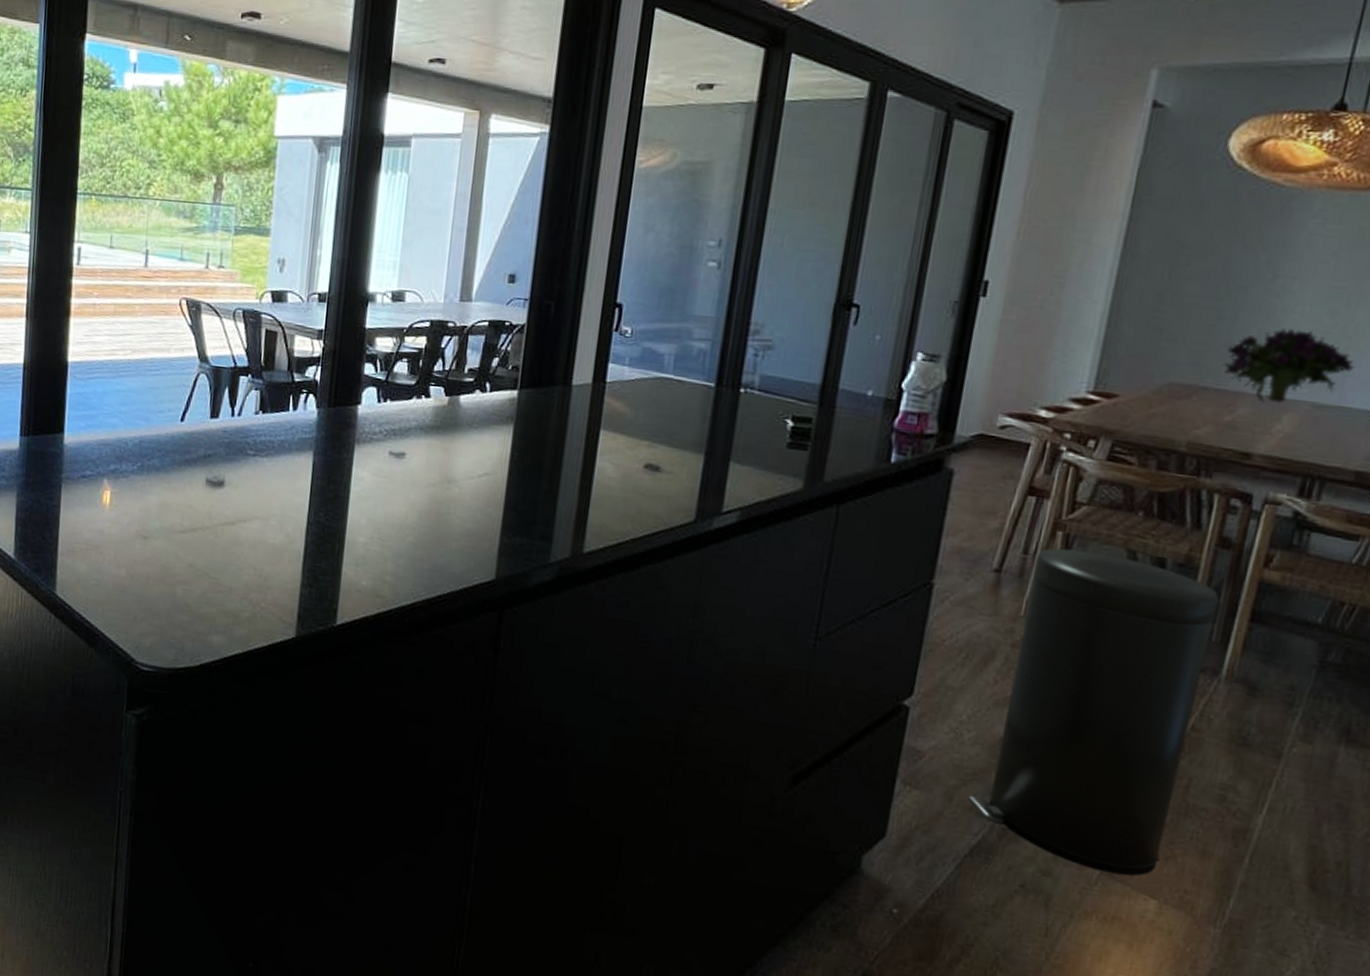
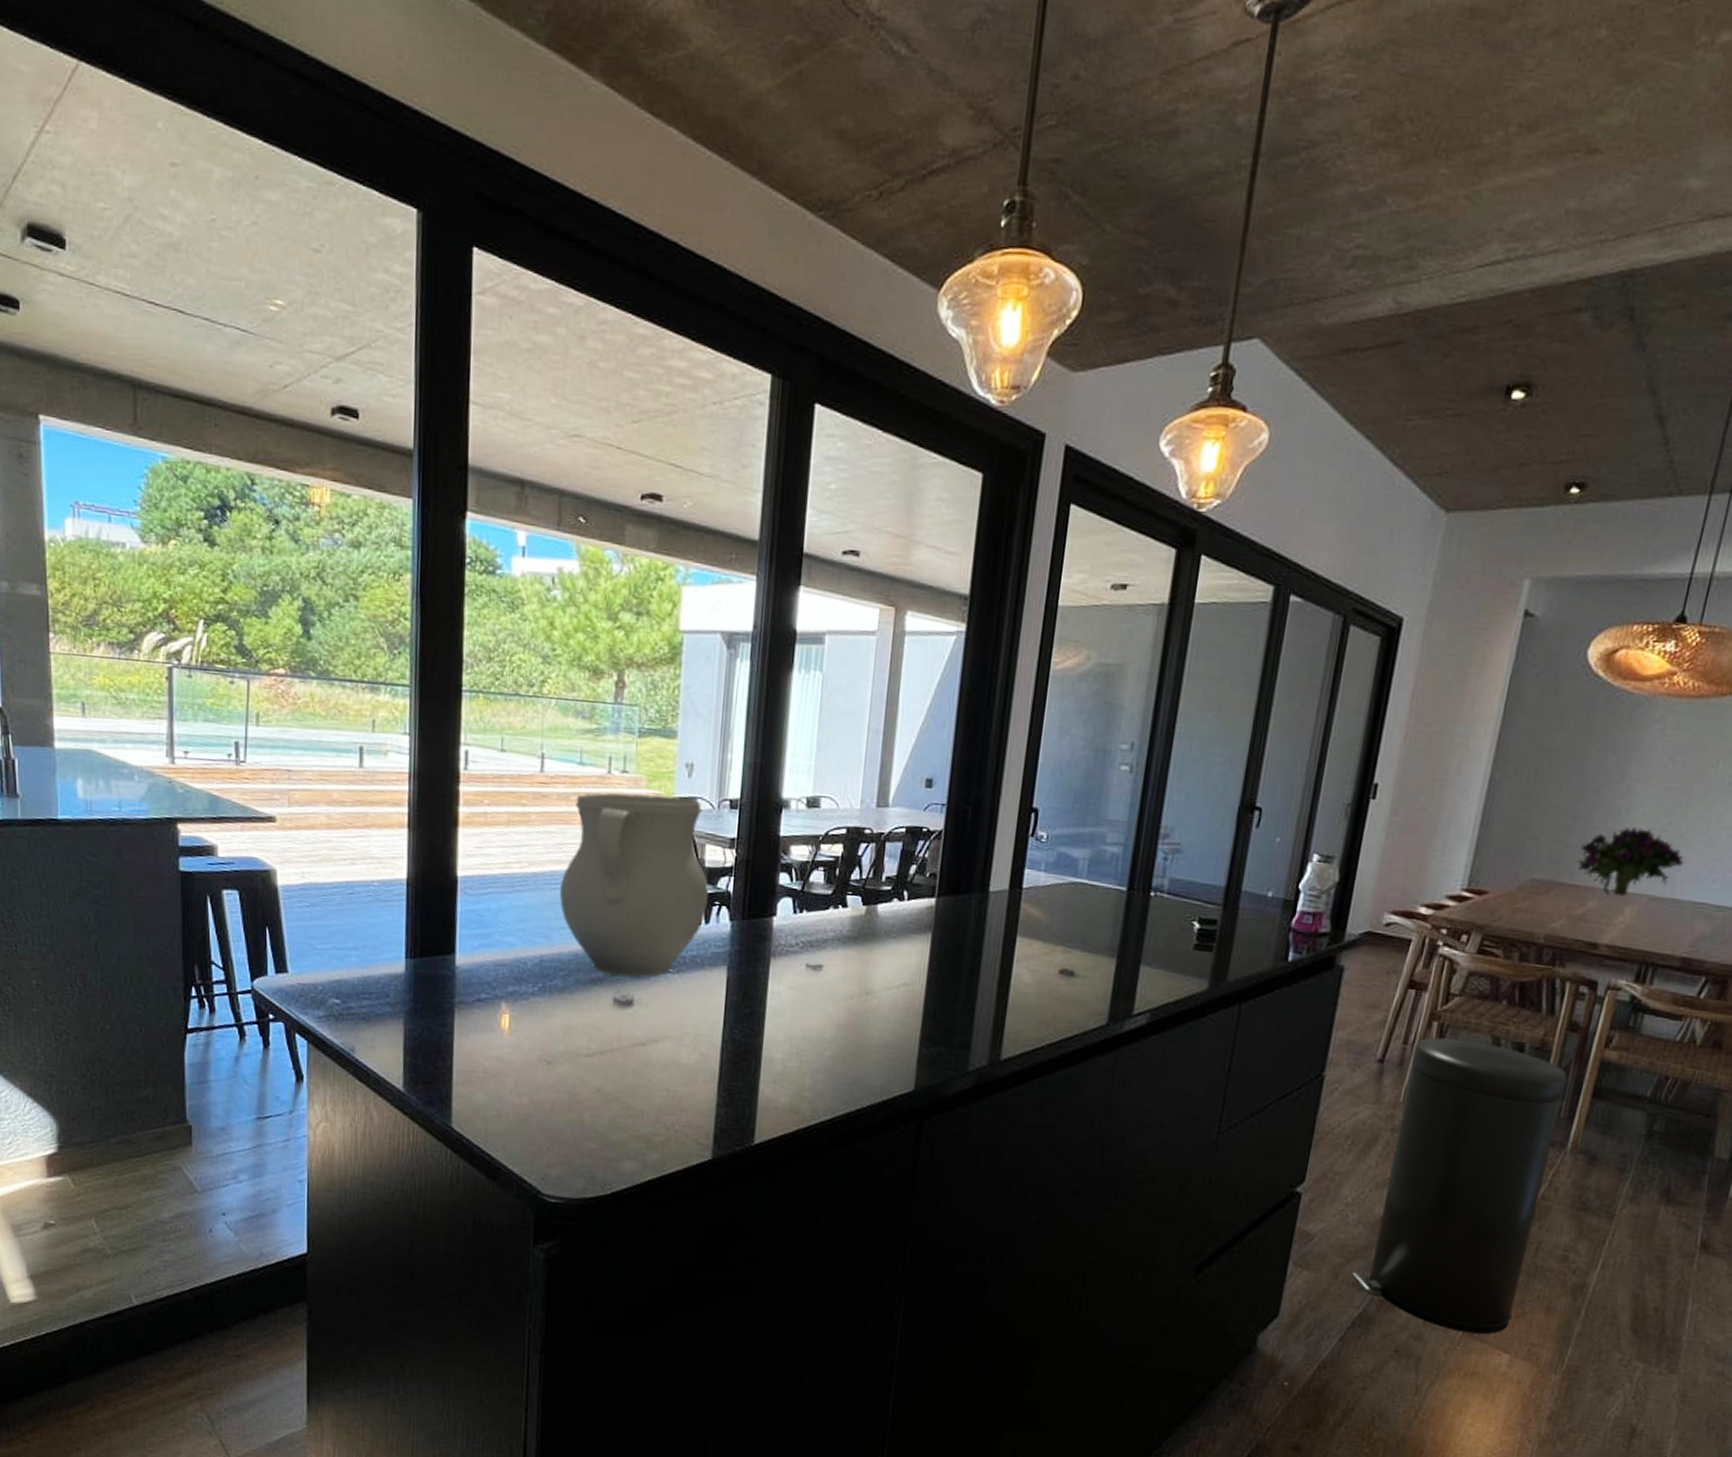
ceramic jug: none [159,286,297,460] -> present [560,792,709,978]

